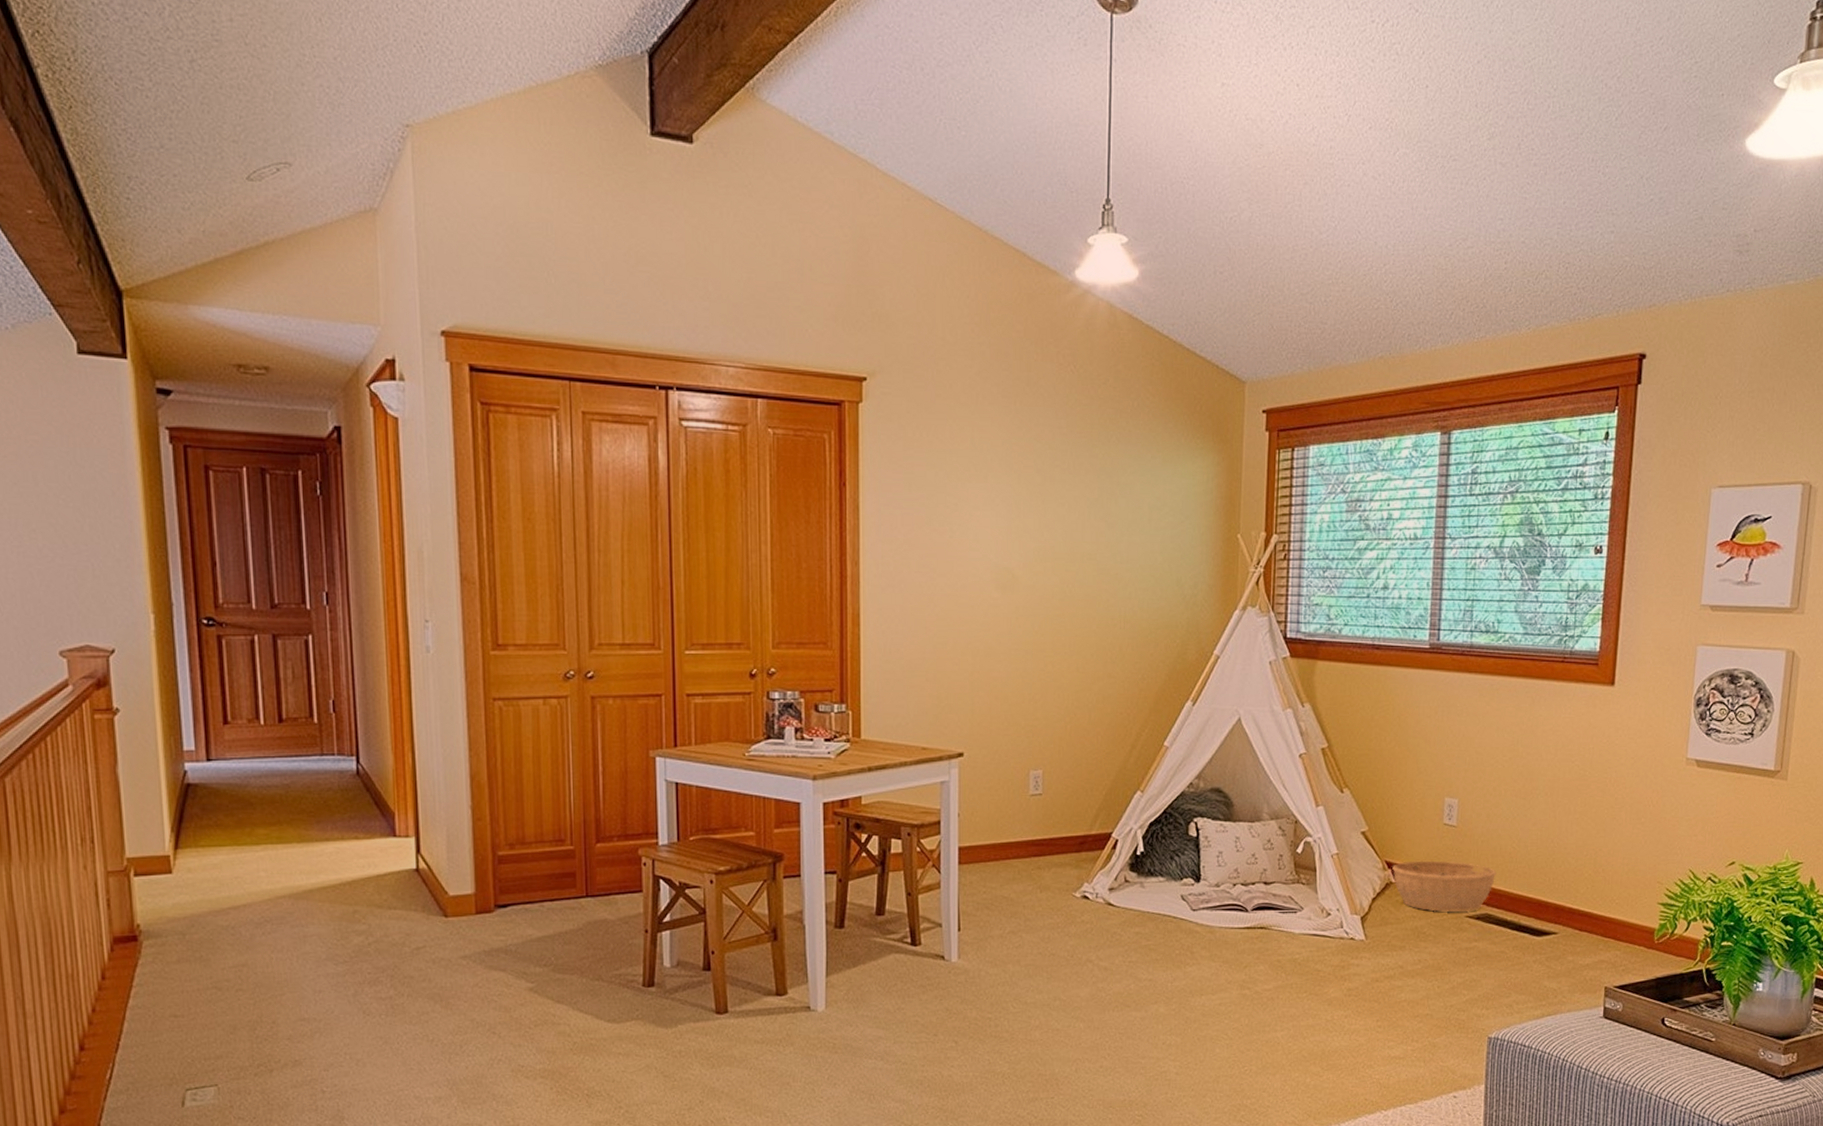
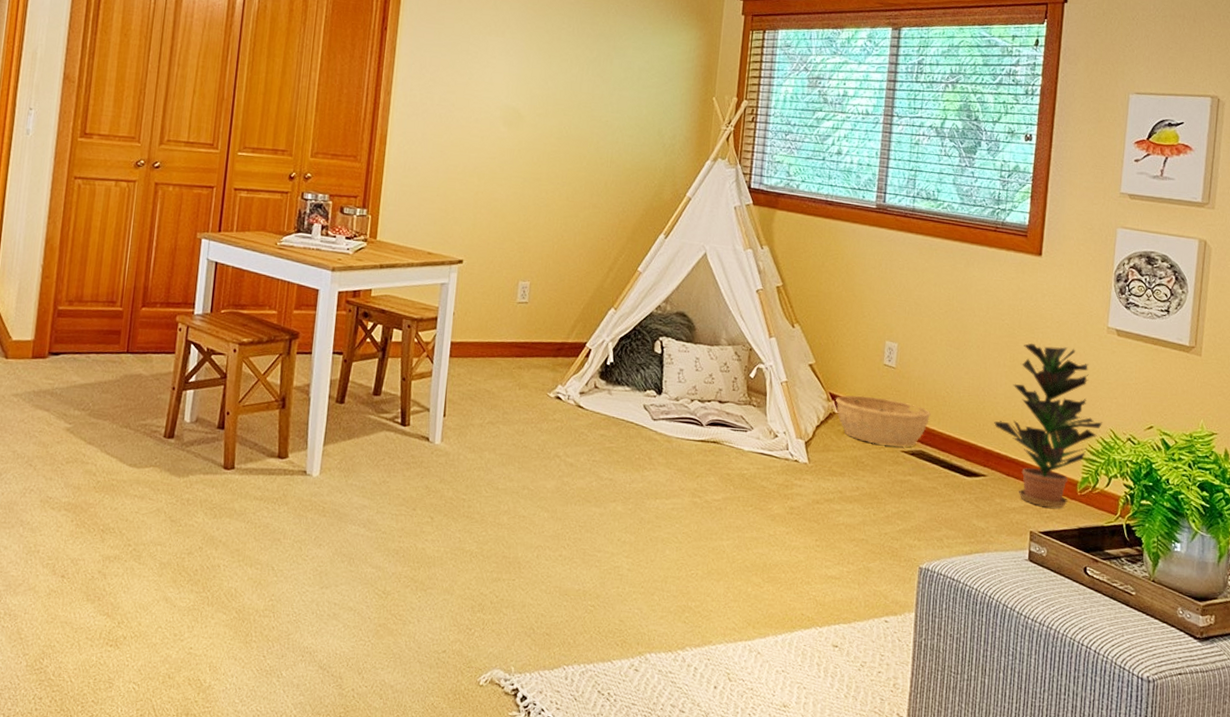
potted plant: none [1565,784,1681,960] -> present [994,343,1102,508]

